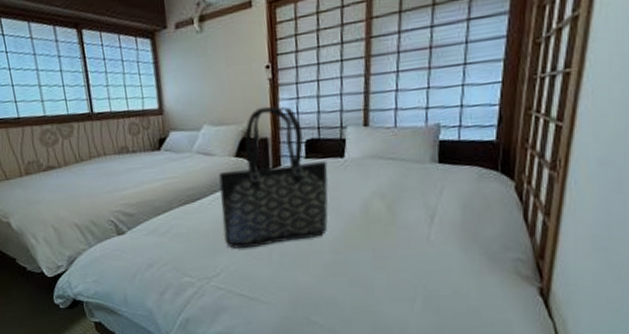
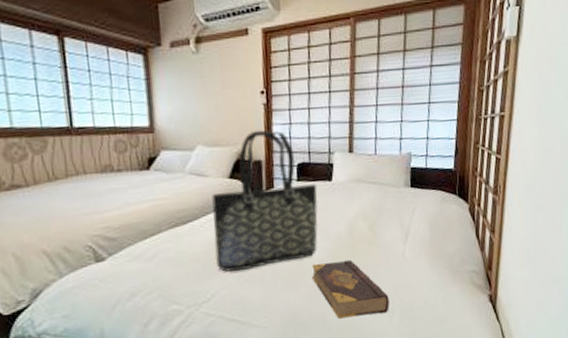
book: none [321,241,410,302] -> present [311,259,389,319]

